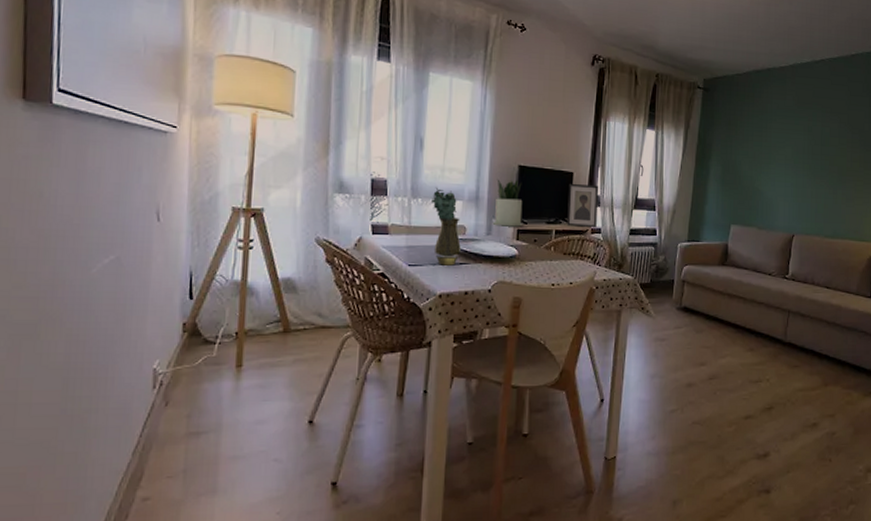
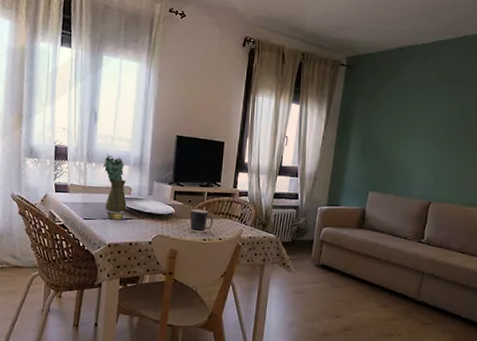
planter: present [492,179,525,227] -> none [153,147,181,189]
mug: none [535,249,563,277] -> present [190,208,214,233]
picture frame: present [567,183,599,228] -> none [218,151,247,192]

